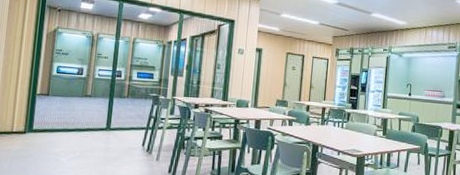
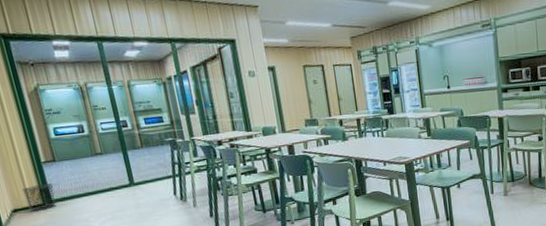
trash can: none [10,113,39,138] -> present [21,183,56,212]

